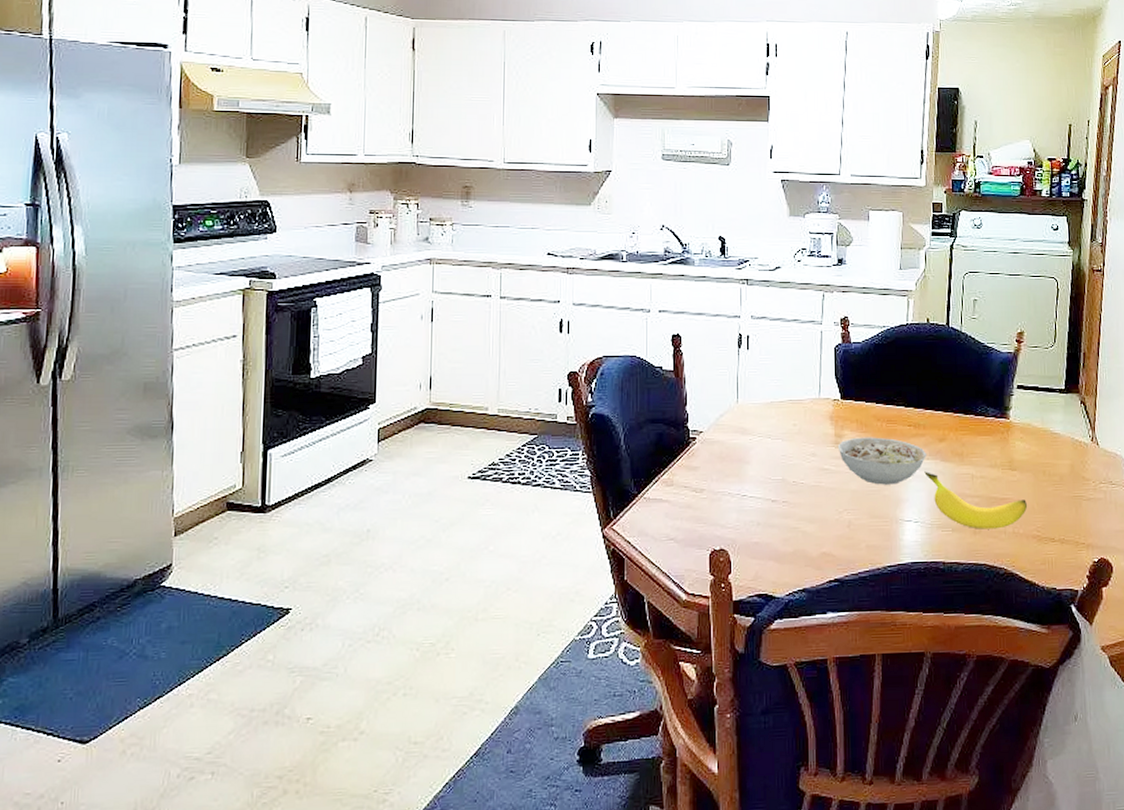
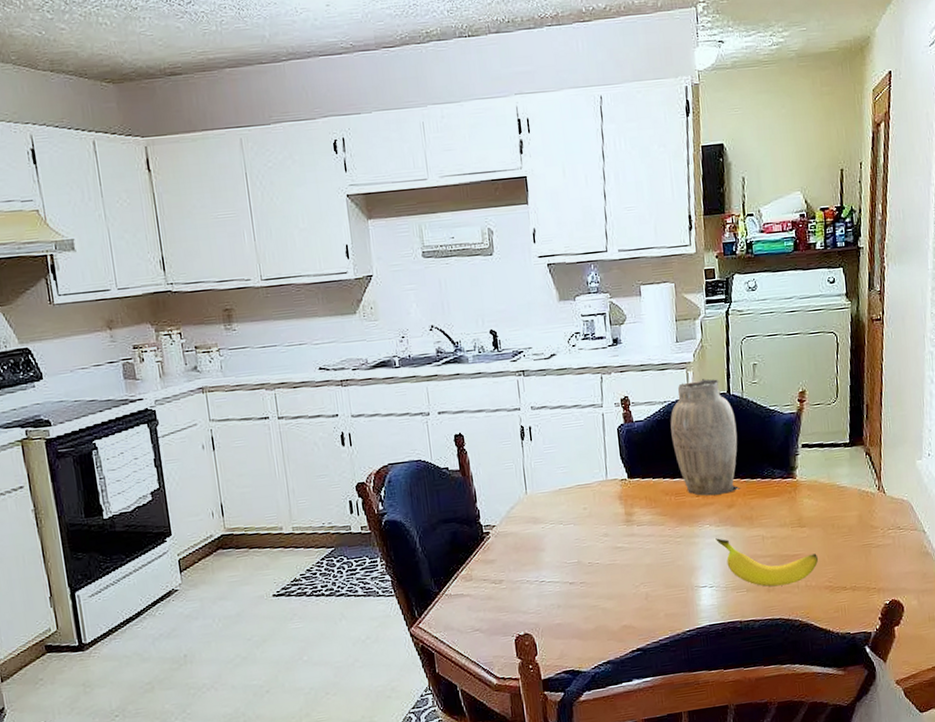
bowl: present [837,437,926,485] -> none [629,510,717,556]
vase: none [887,308,954,427] -> present [670,378,740,496]

